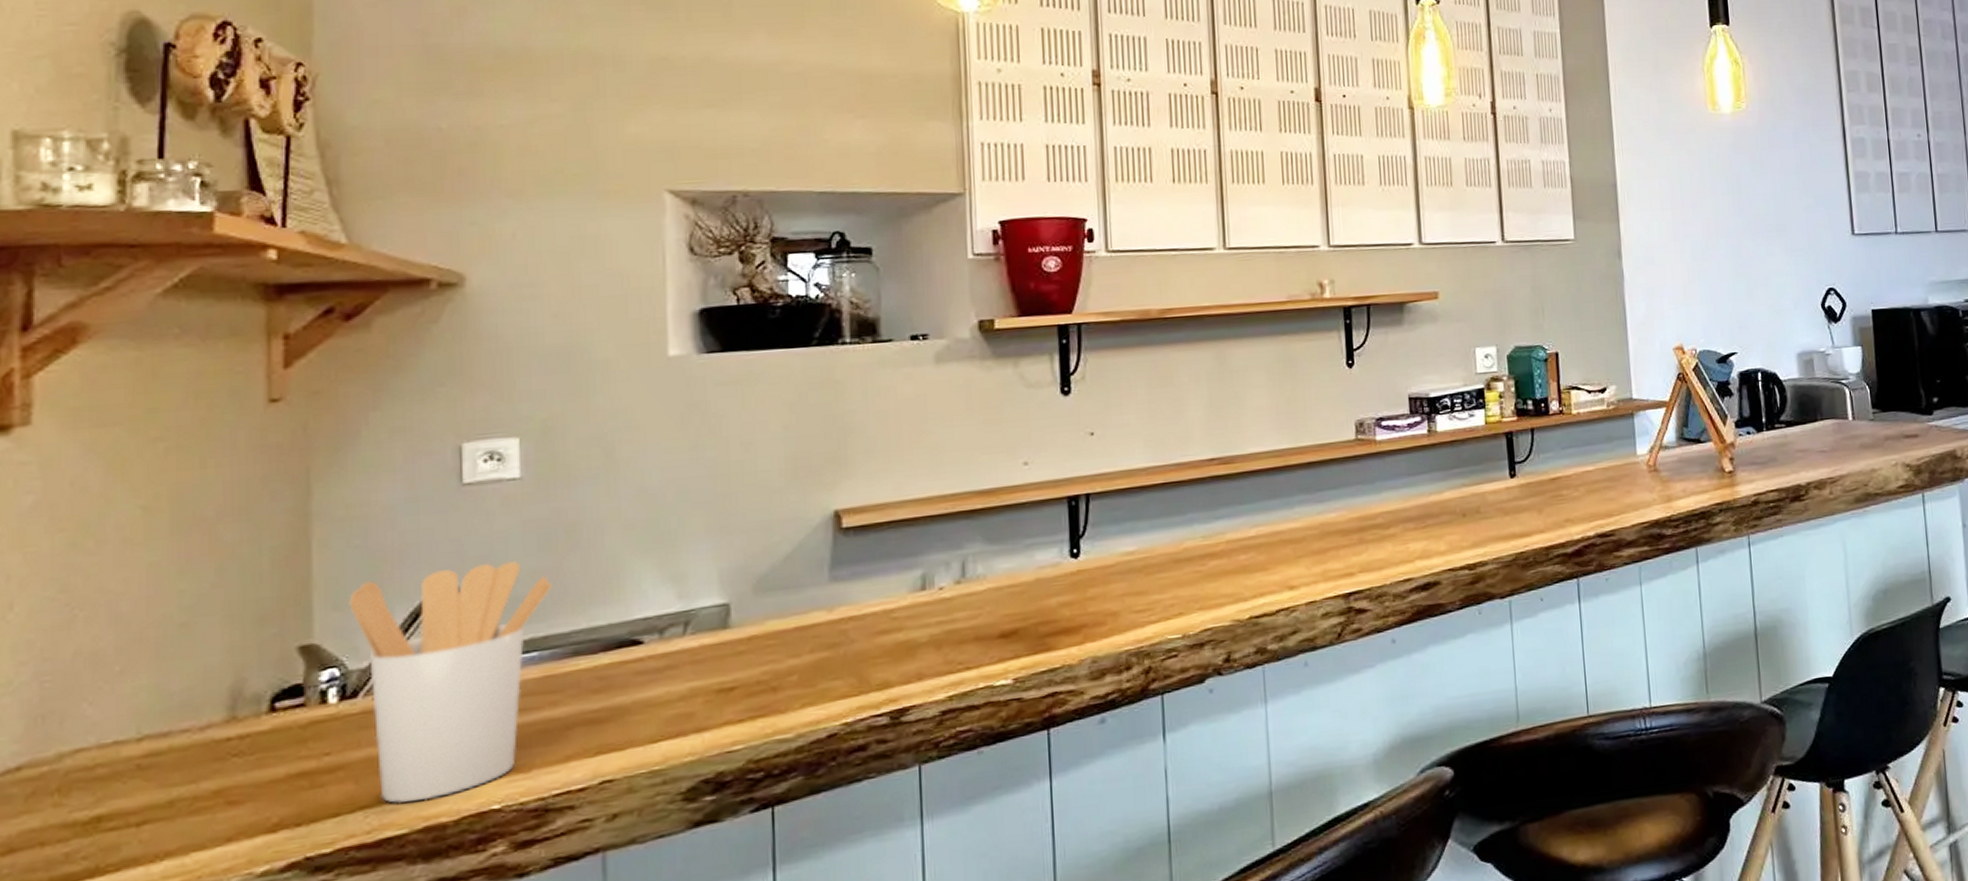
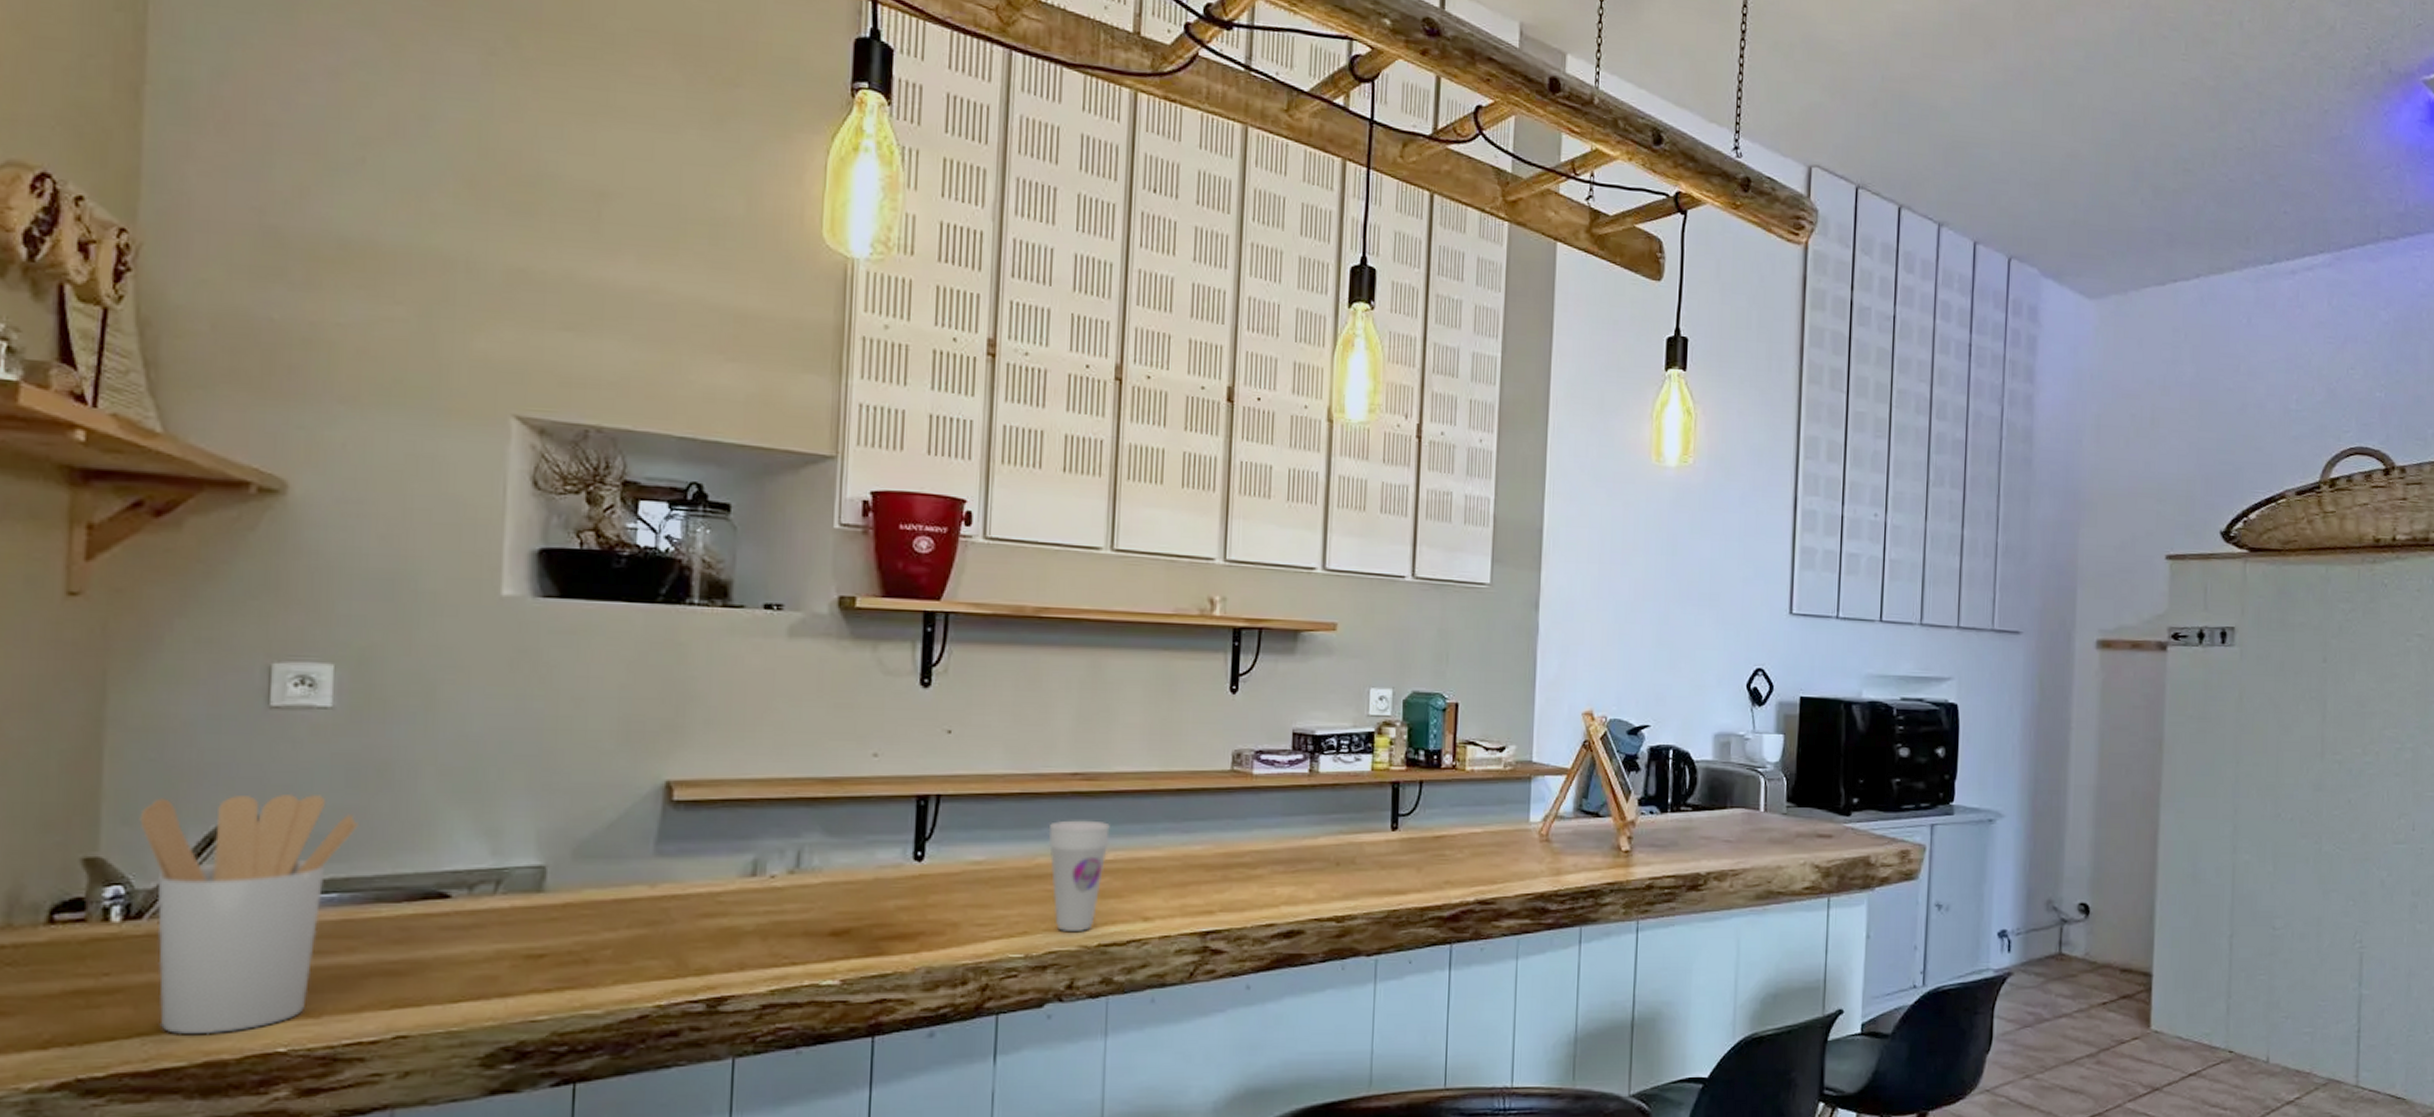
cup: none [1192,501,1250,609] -> present [1048,820,1110,931]

